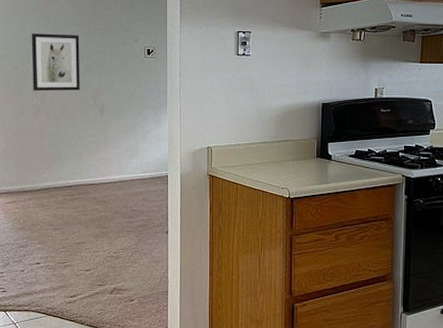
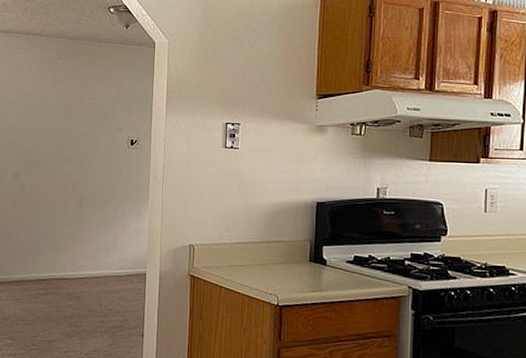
wall art: present [31,33,80,91] -> none [13,121,63,180]

